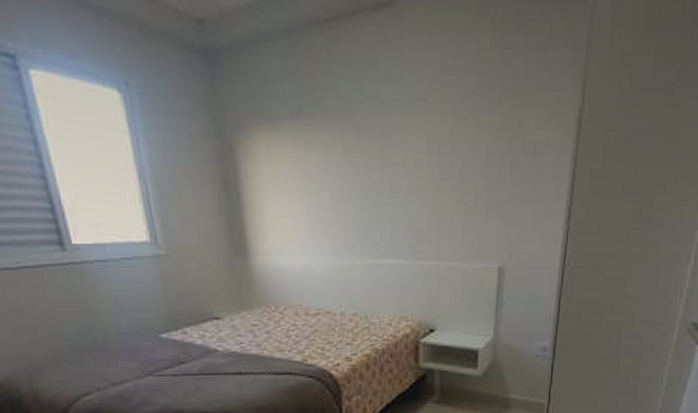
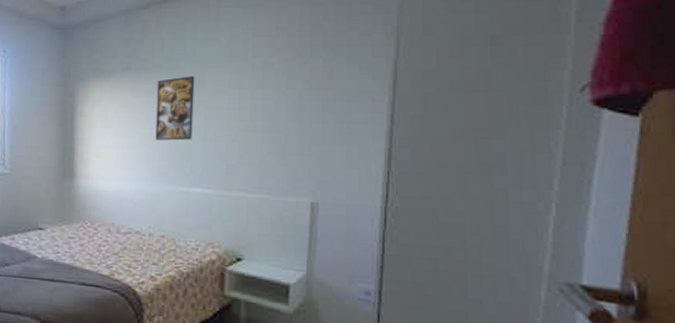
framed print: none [335,124,379,205] -> present [155,76,195,141]

